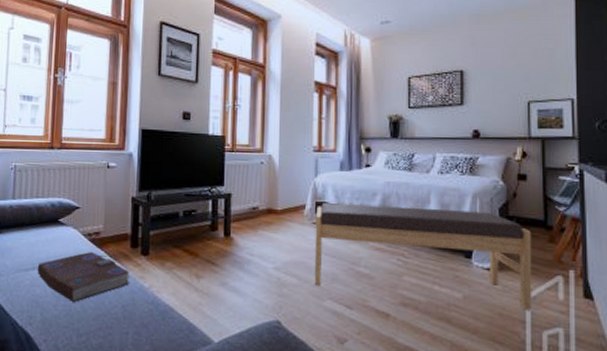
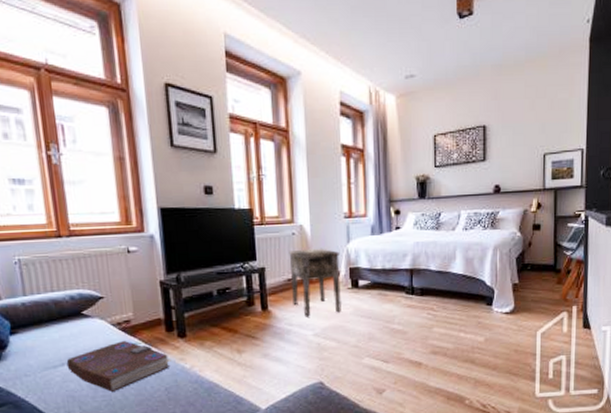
side table: none [256,179,306,249] -> present [289,248,341,317]
bench: present [314,203,532,311] -> none [350,262,543,346]

